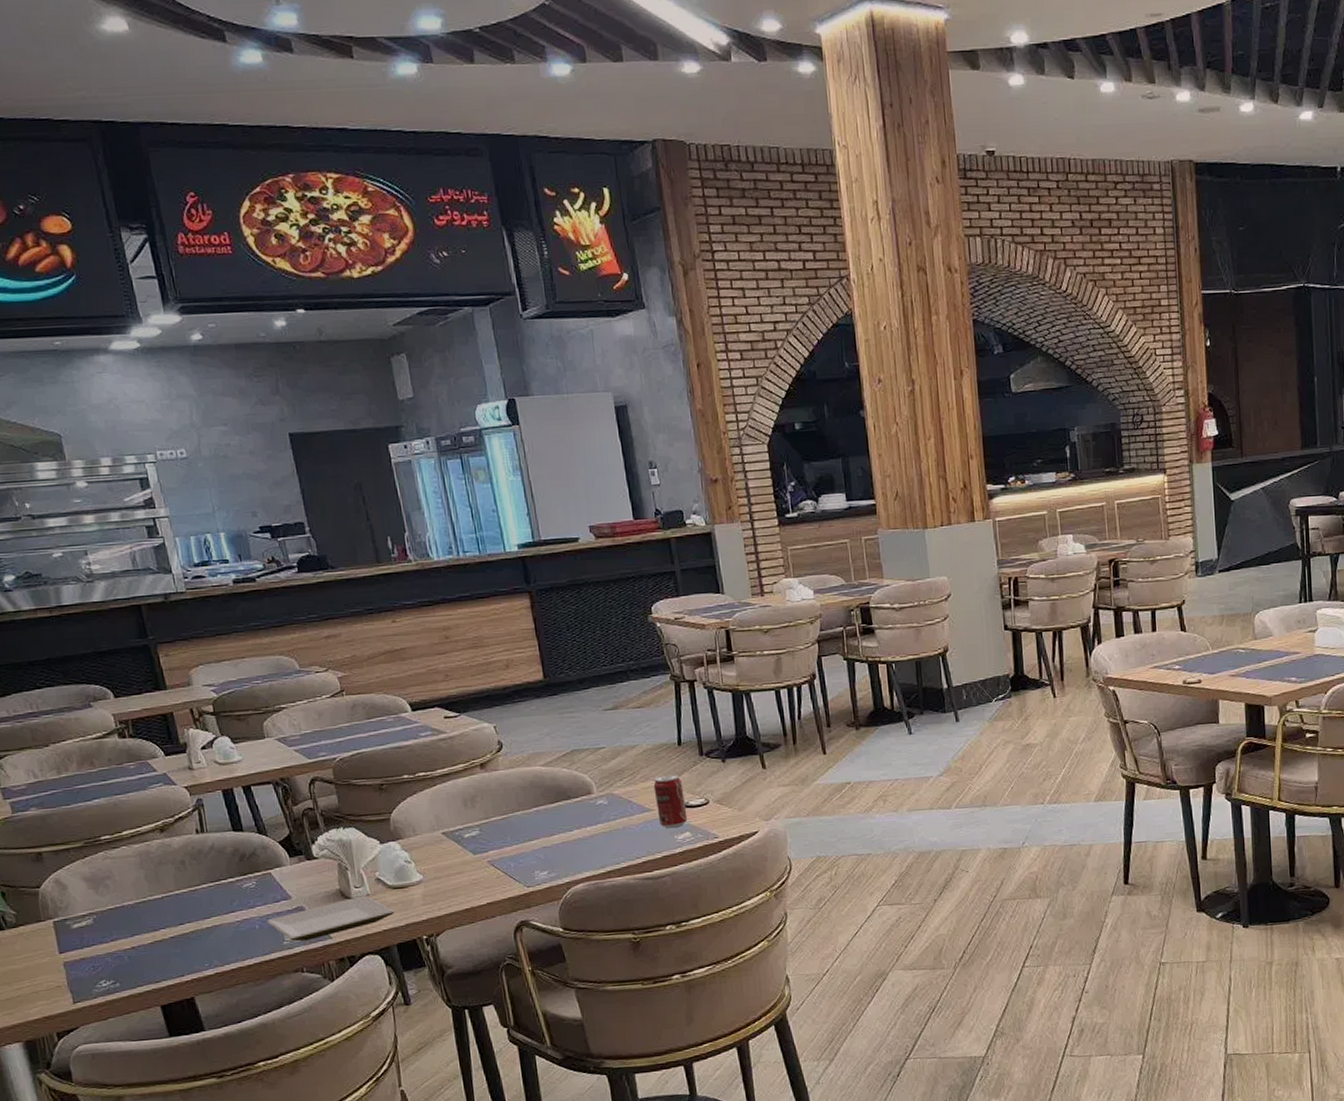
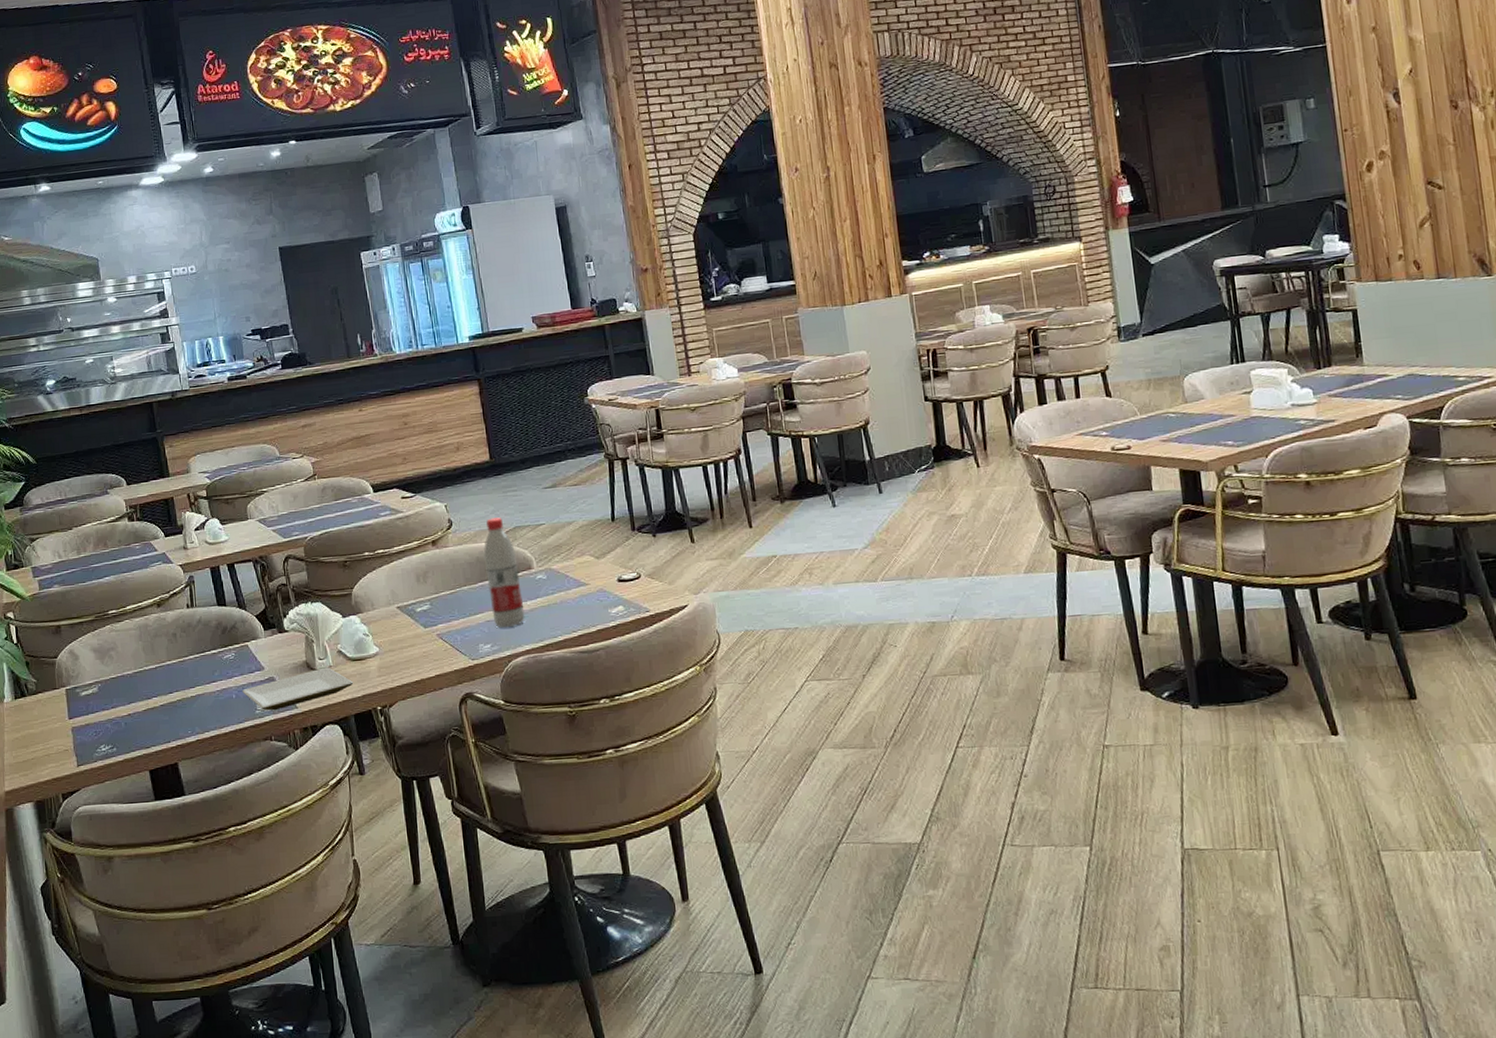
water bottle: none [538,740,585,855] -> present [483,517,525,628]
beverage can: present [653,773,688,828] -> none [588,548,621,602]

